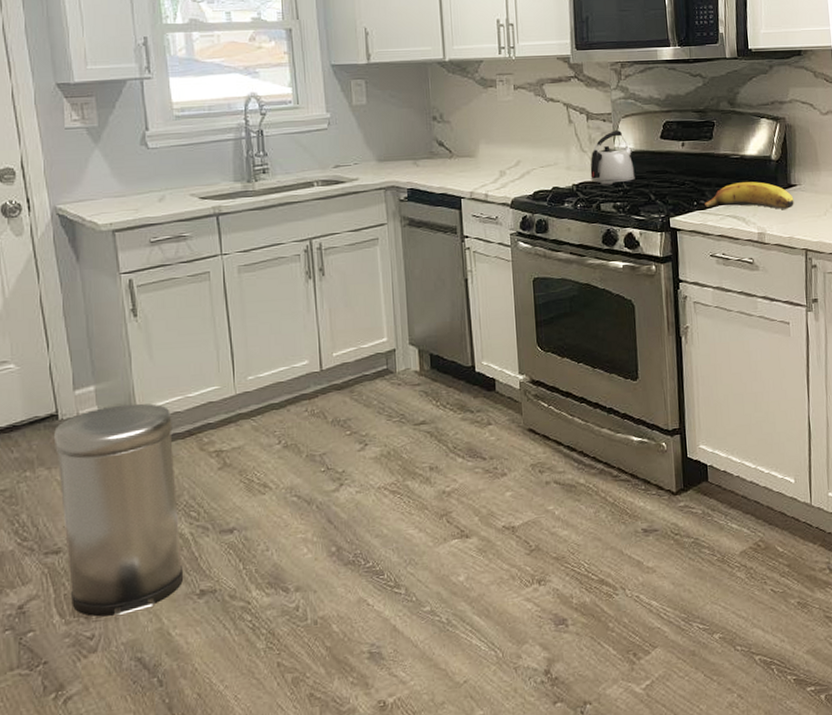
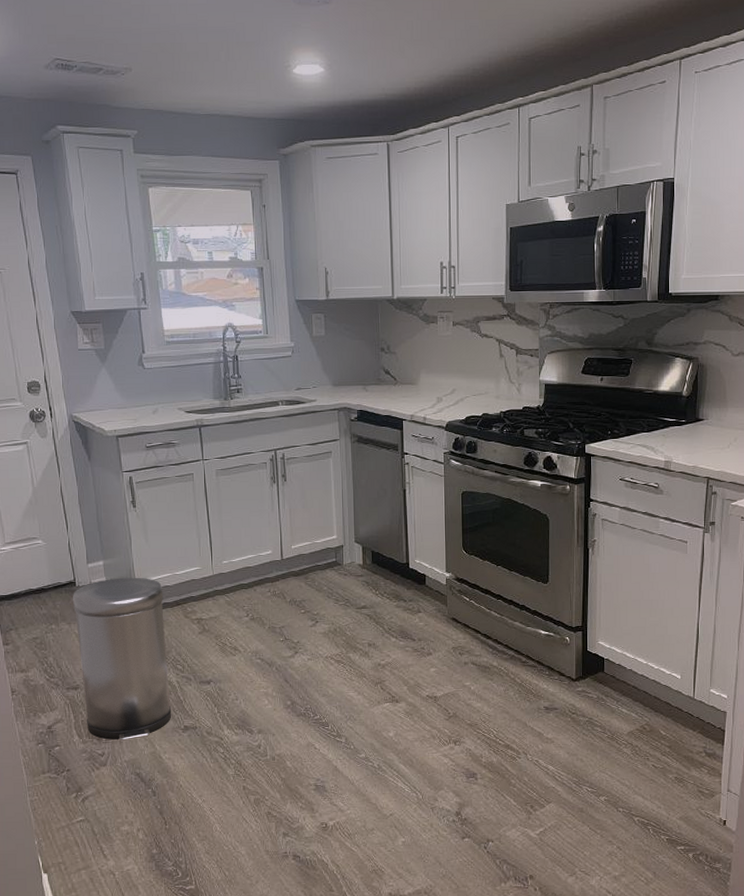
kettle: present [590,130,635,185] -> none [517,365,557,413]
fruit: present [703,181,794,209] -> none [617,415,700,441]

